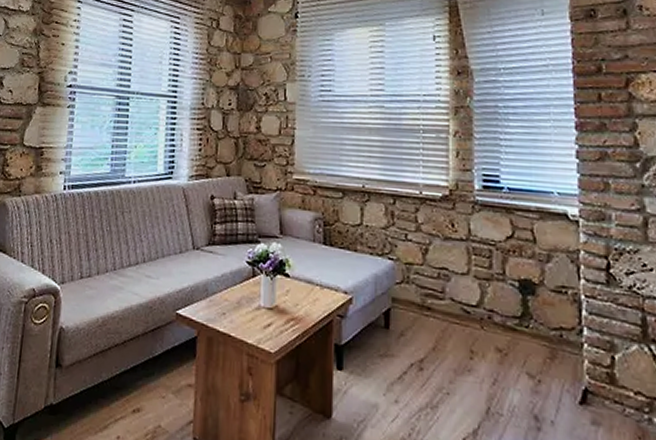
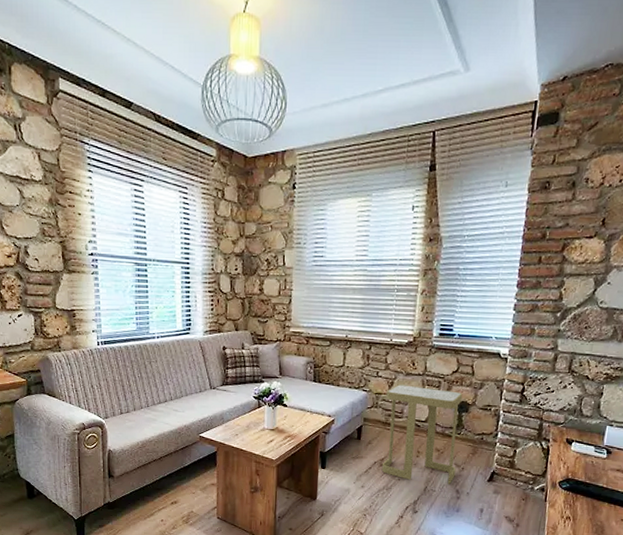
side table: none [420,252,530,406] -> present [381,384,463,485]

